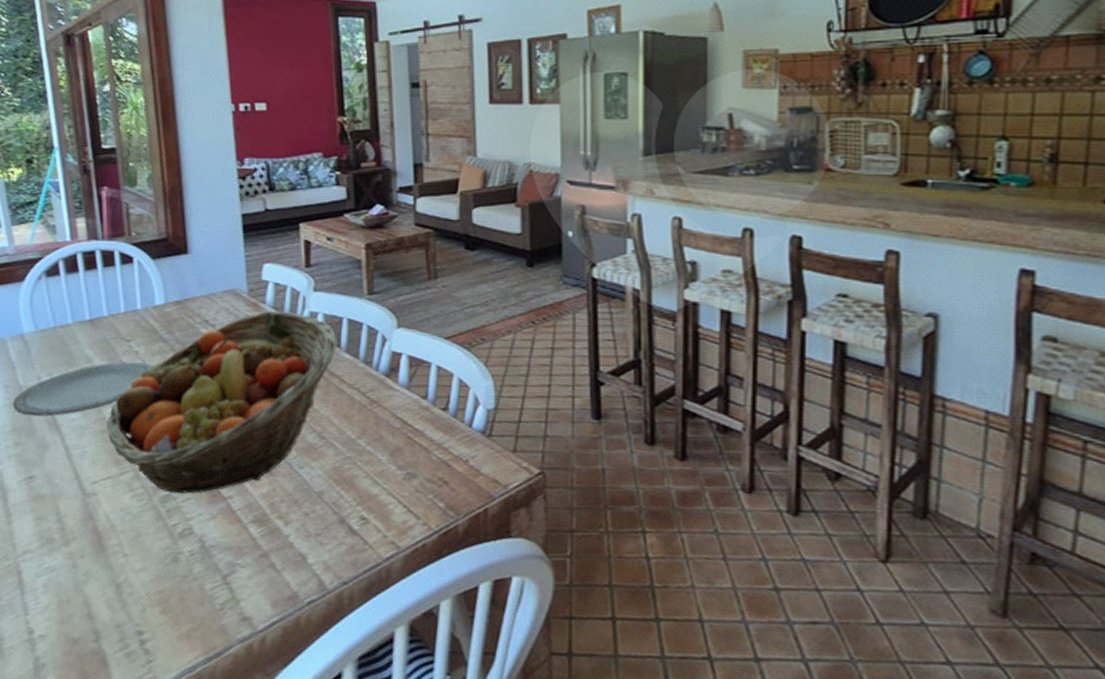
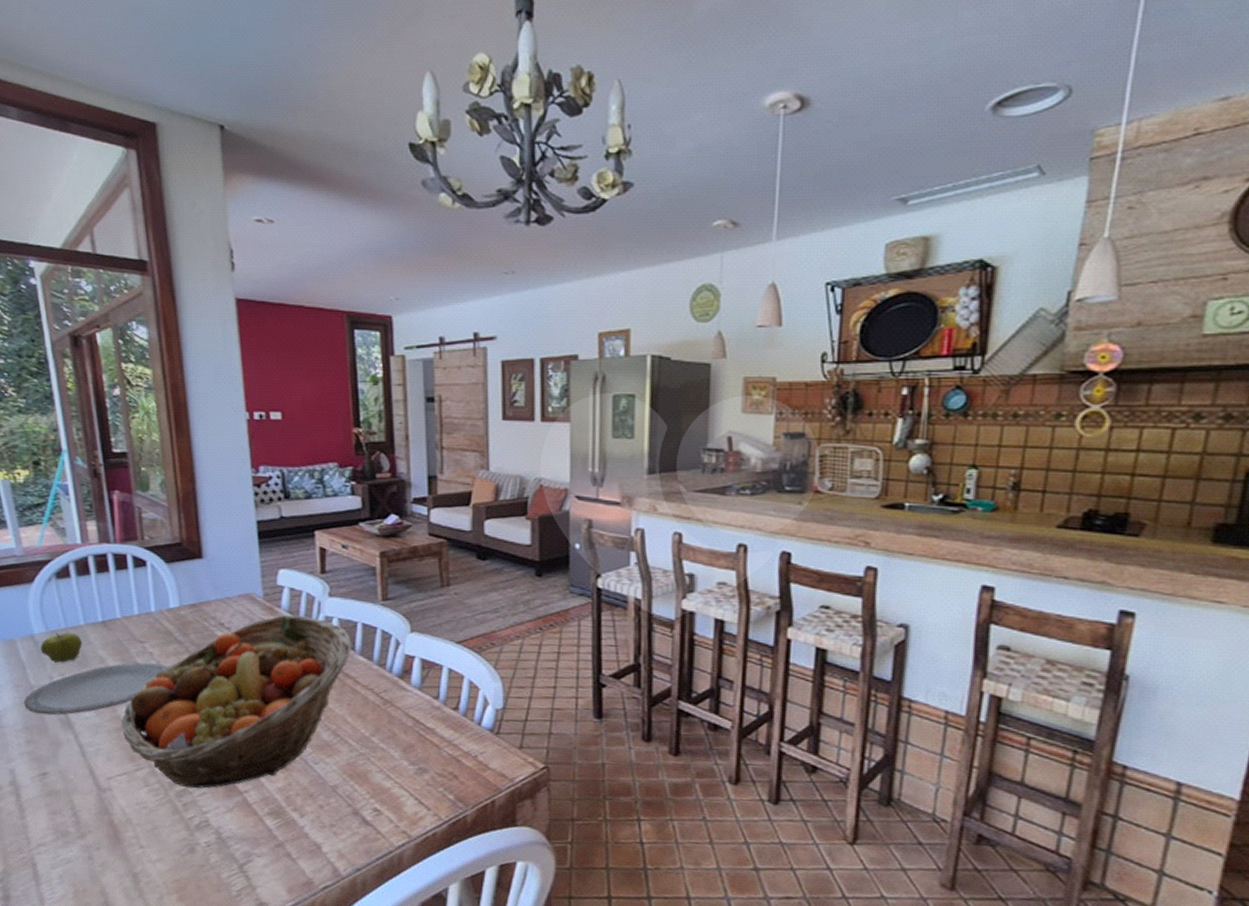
apple: none [30,331,71,363] -> present [40,632,83,663]

